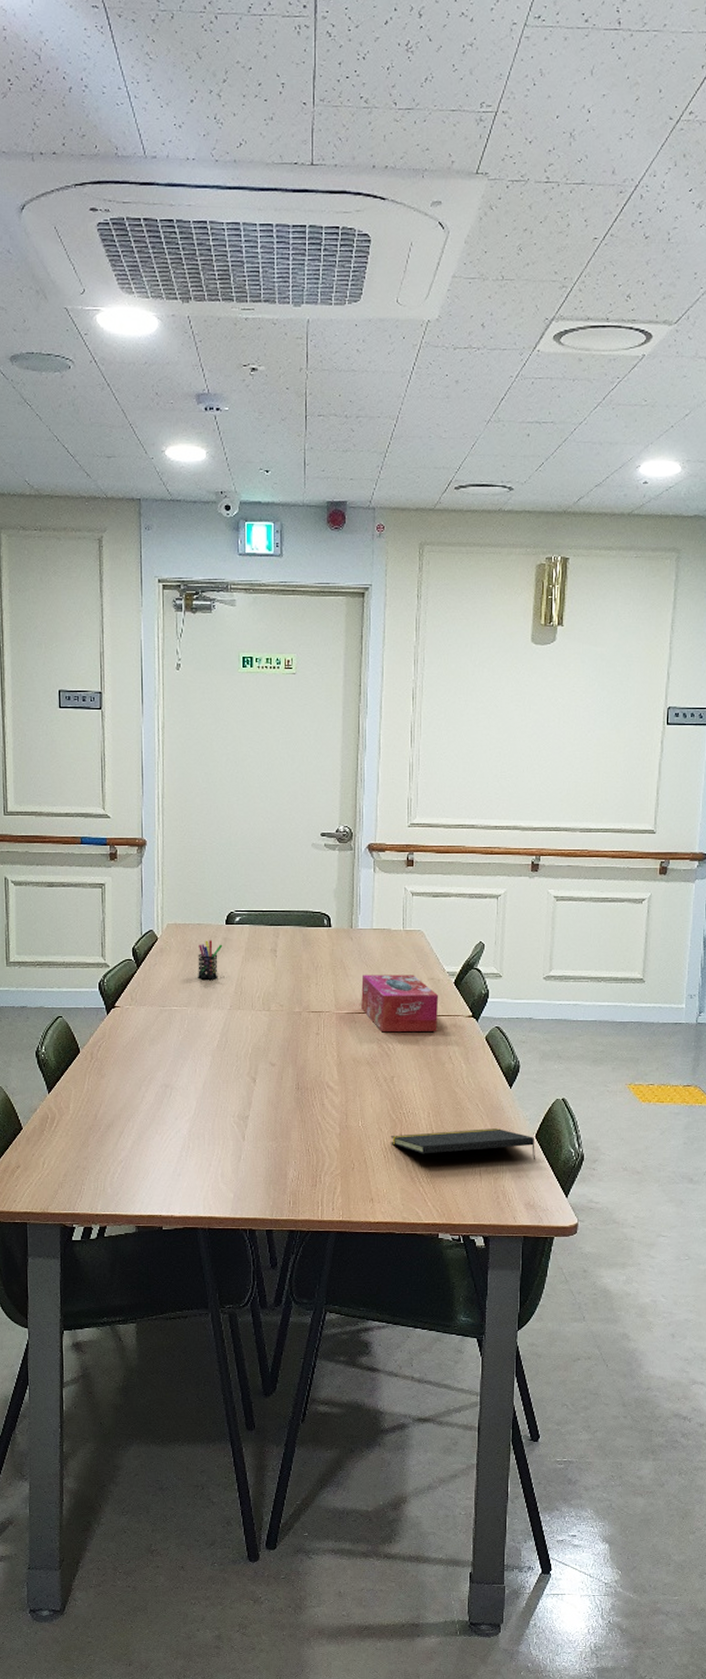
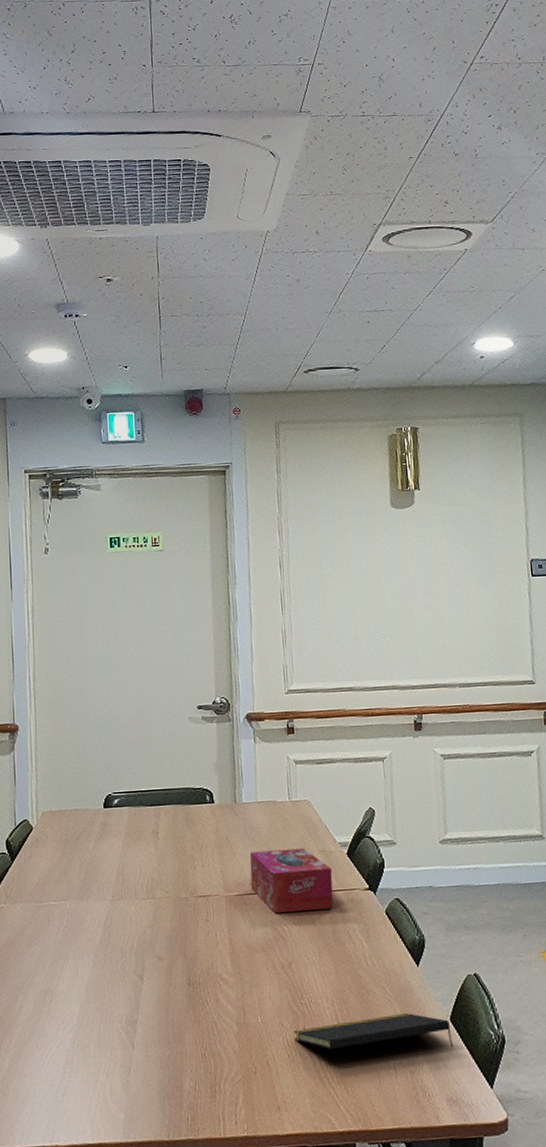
pen holder: present [198,940,223,980] -> none [75,826,102,870]

